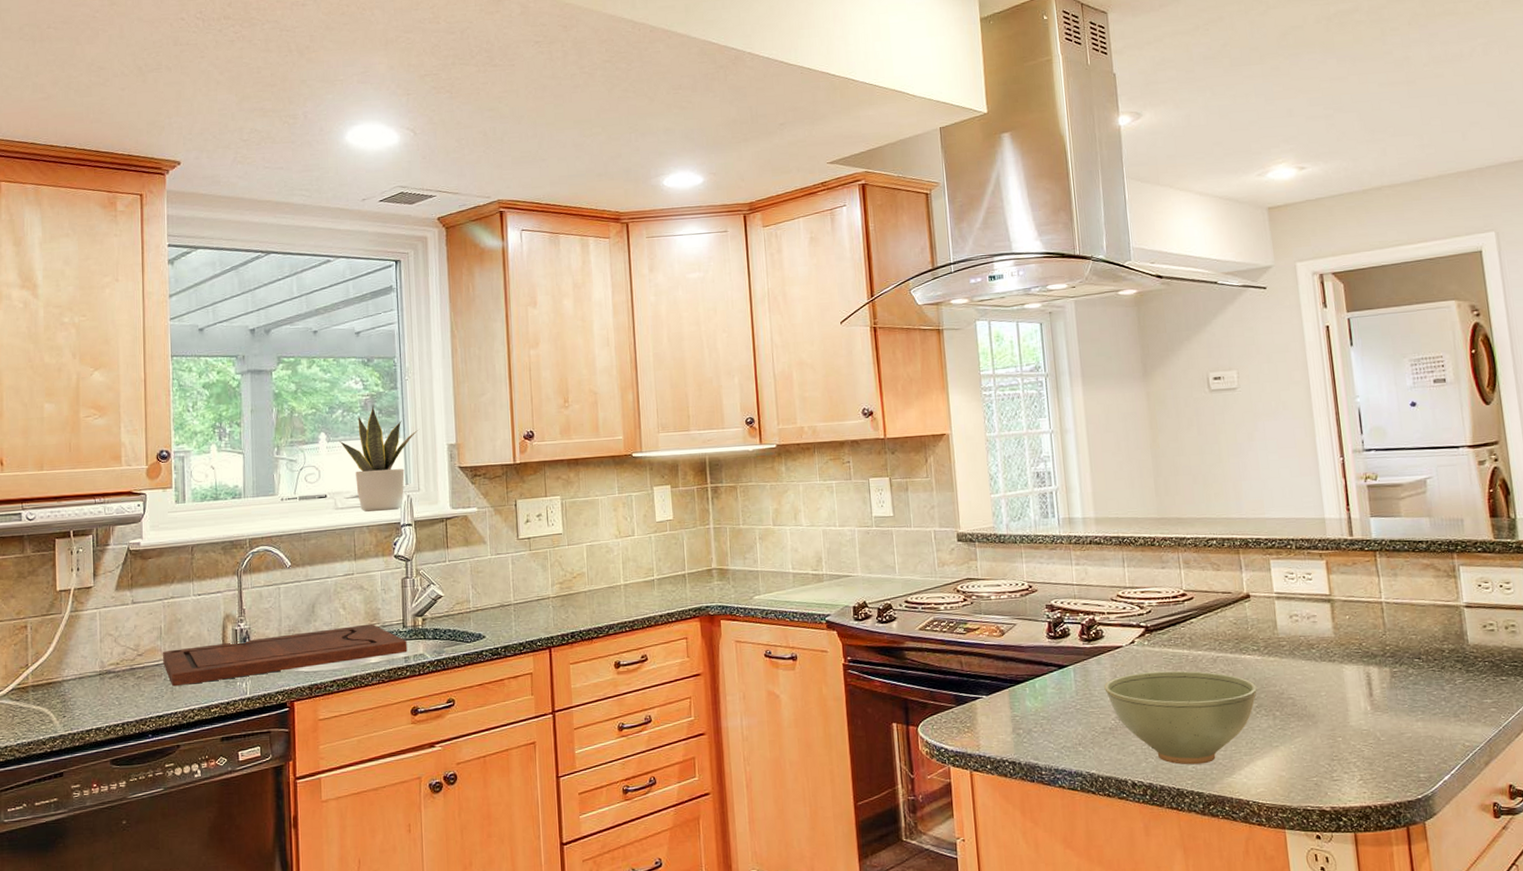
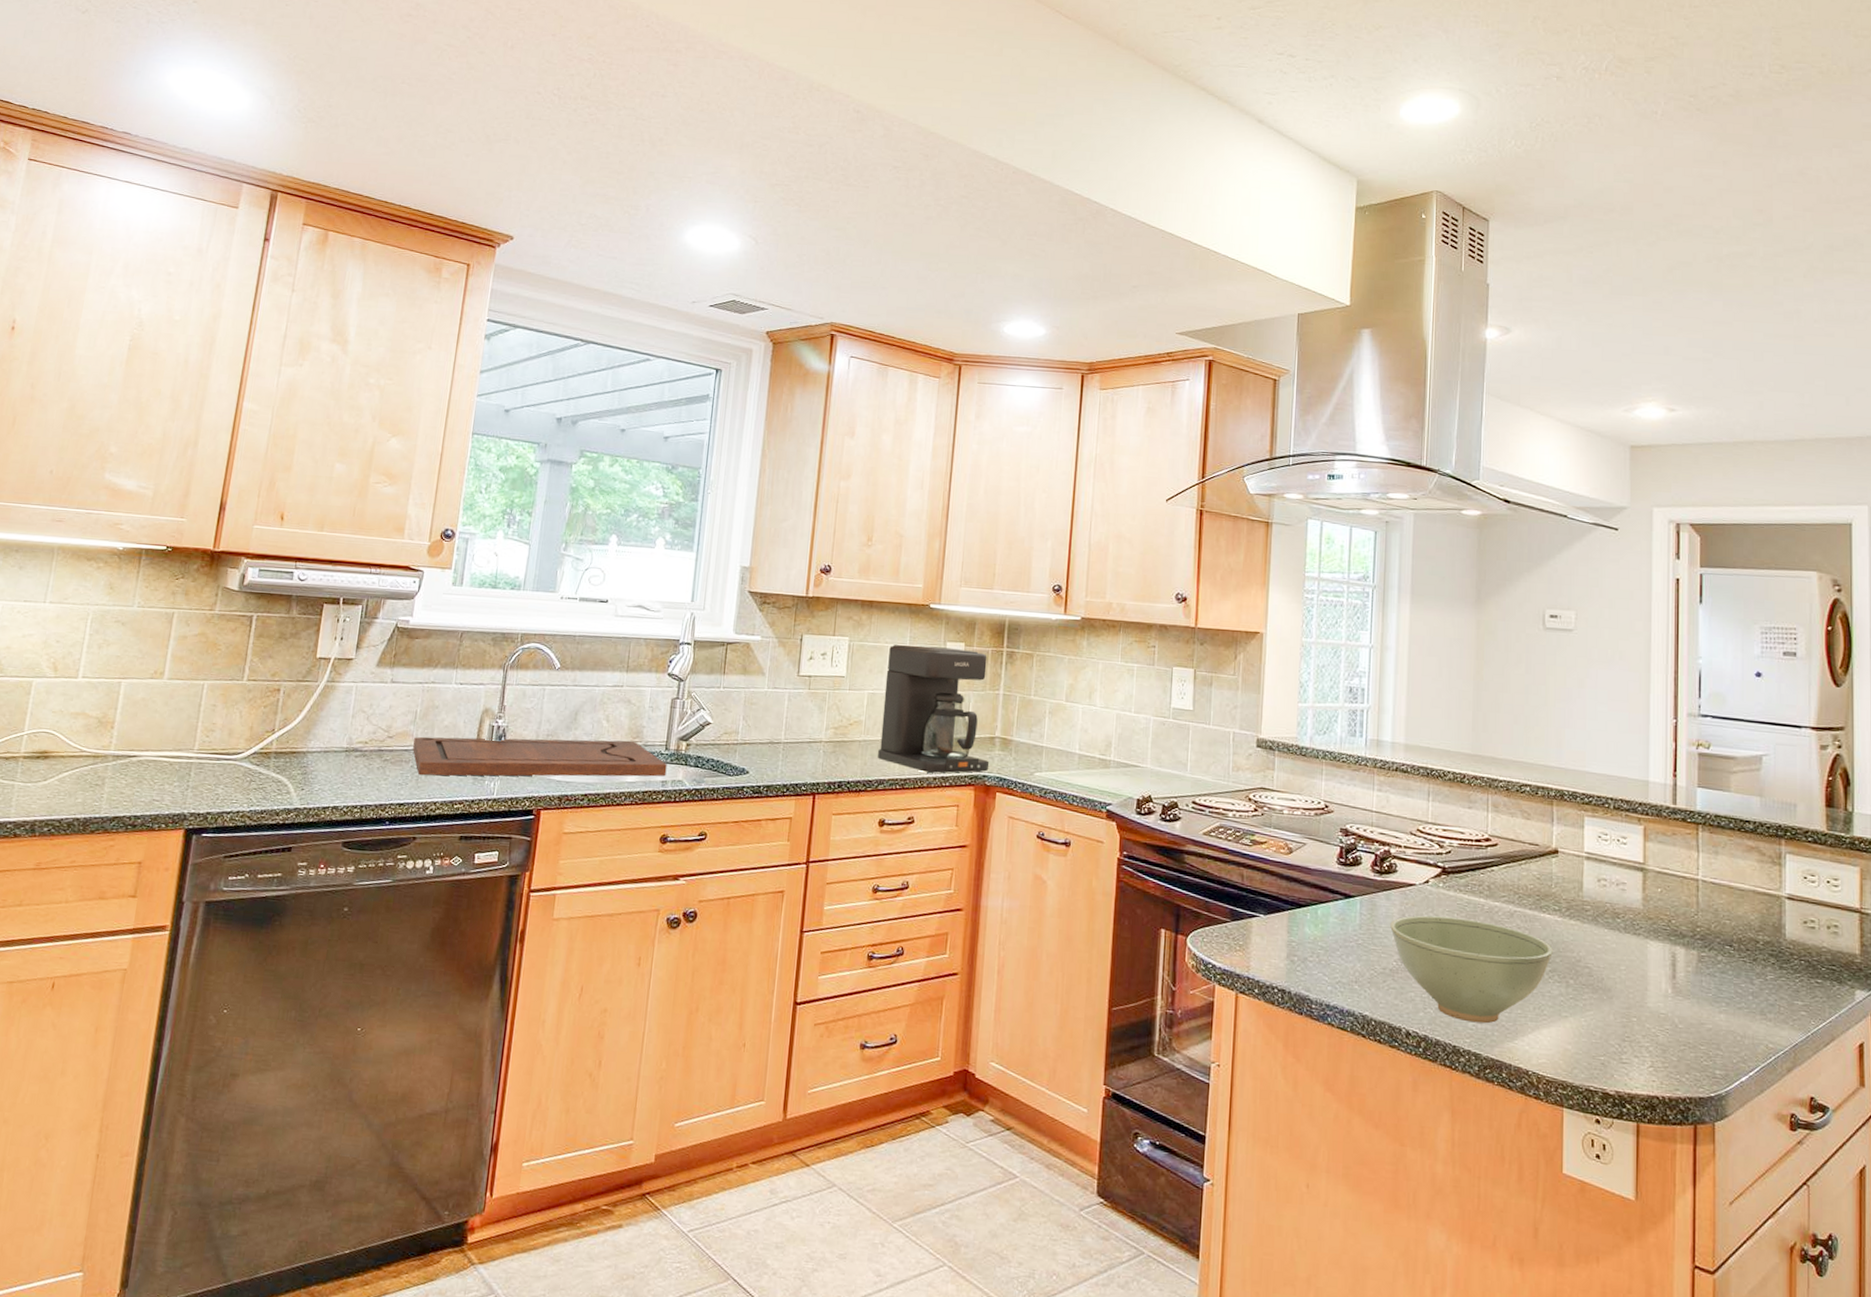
potted plant: present [339,405,420,513] -> none [629,514,715,627]
coffee maker: none [600,491,711,612] -> present [877,644,990,774]

